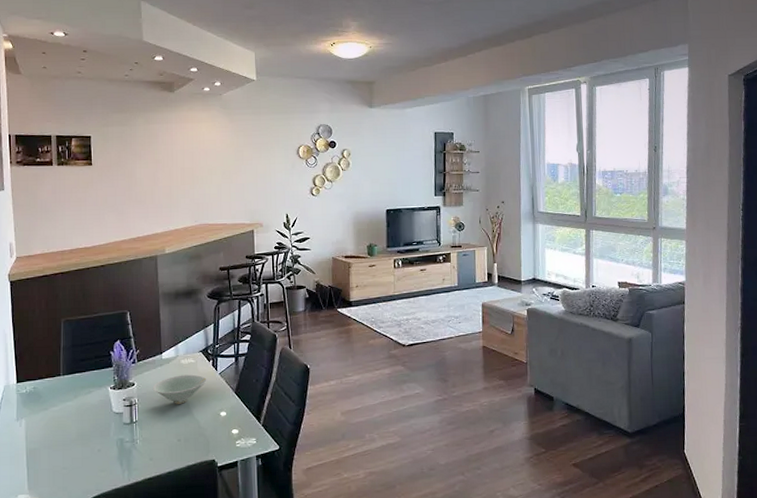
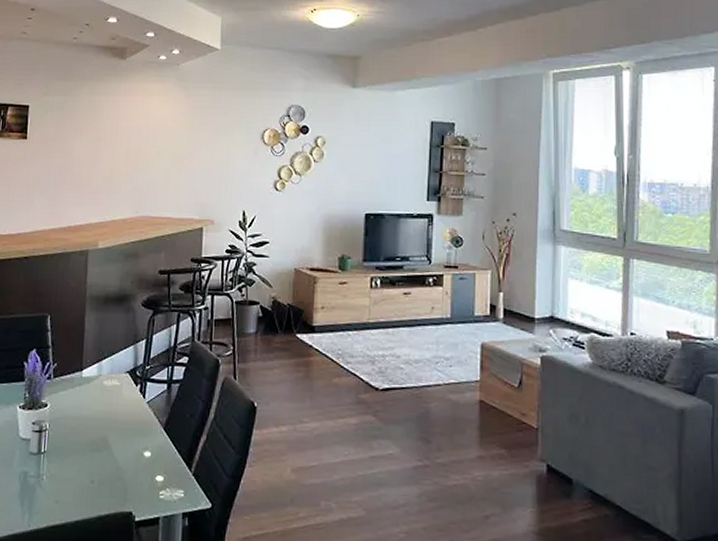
bowl: present [152,374,207,404] -> none [67,399,132,436]

